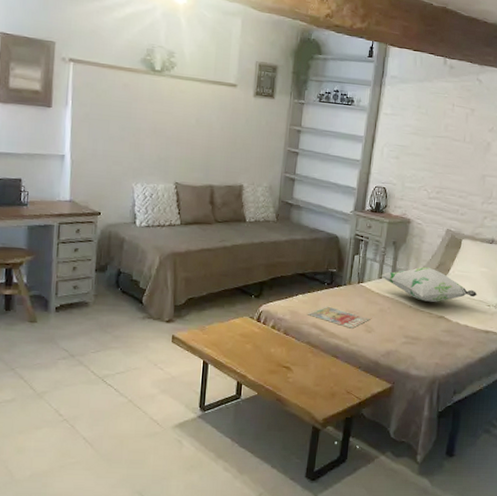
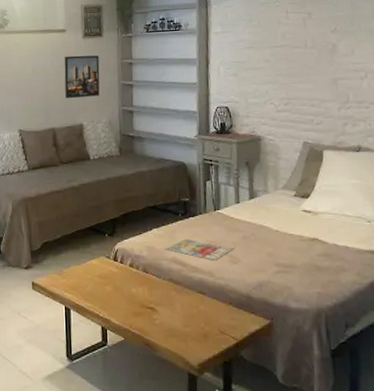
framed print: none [228,112,268,159] -> present [64,55,100,99]
decorative pillow: present [381,266,477,303] -> none [238,185,353,225]

